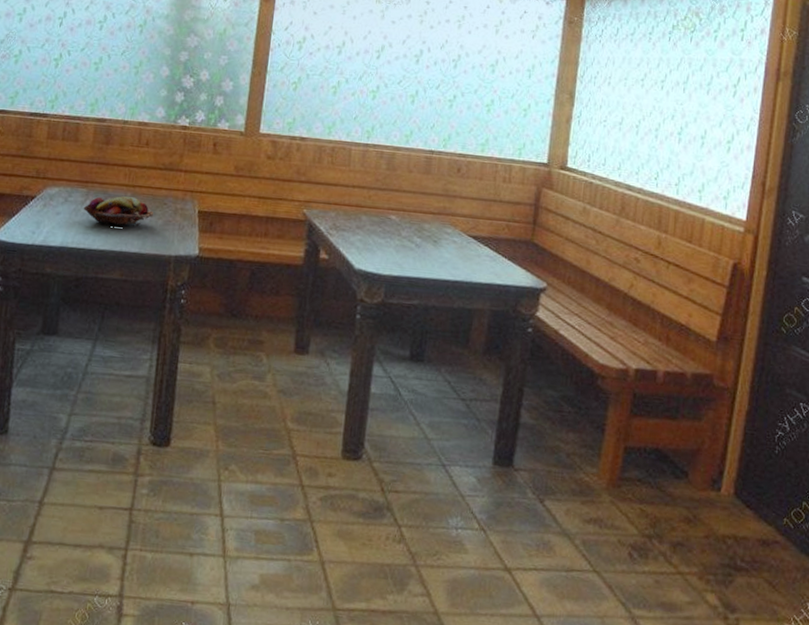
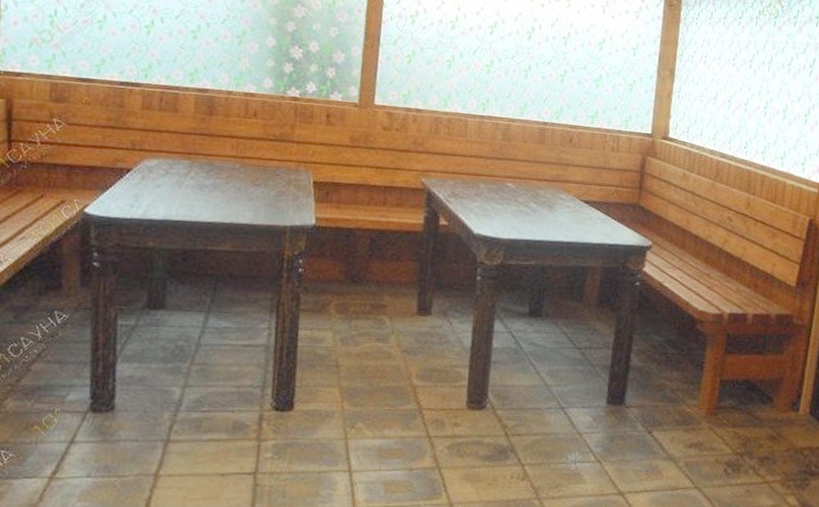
fruit basket: present [83,196,153,227] -> none [187,168,265,198]

